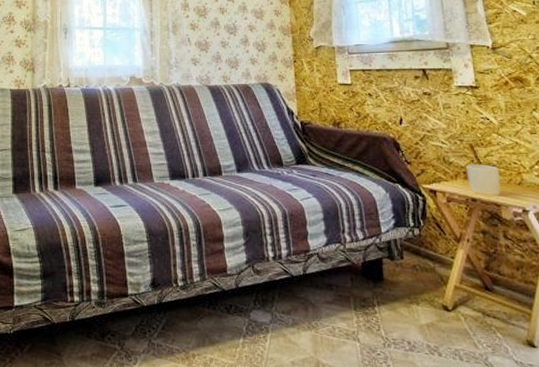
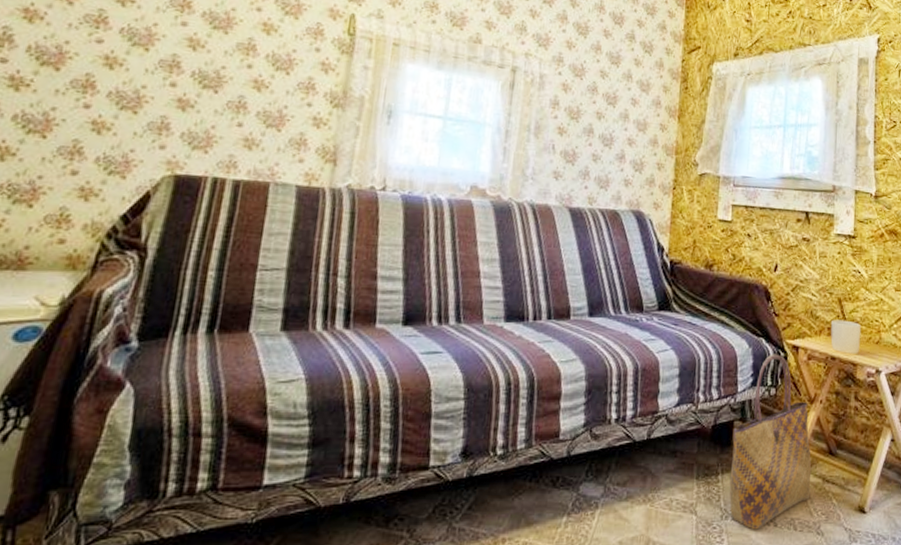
tote bag: none [384,197,472,358] -> present [729,353,812,530]

